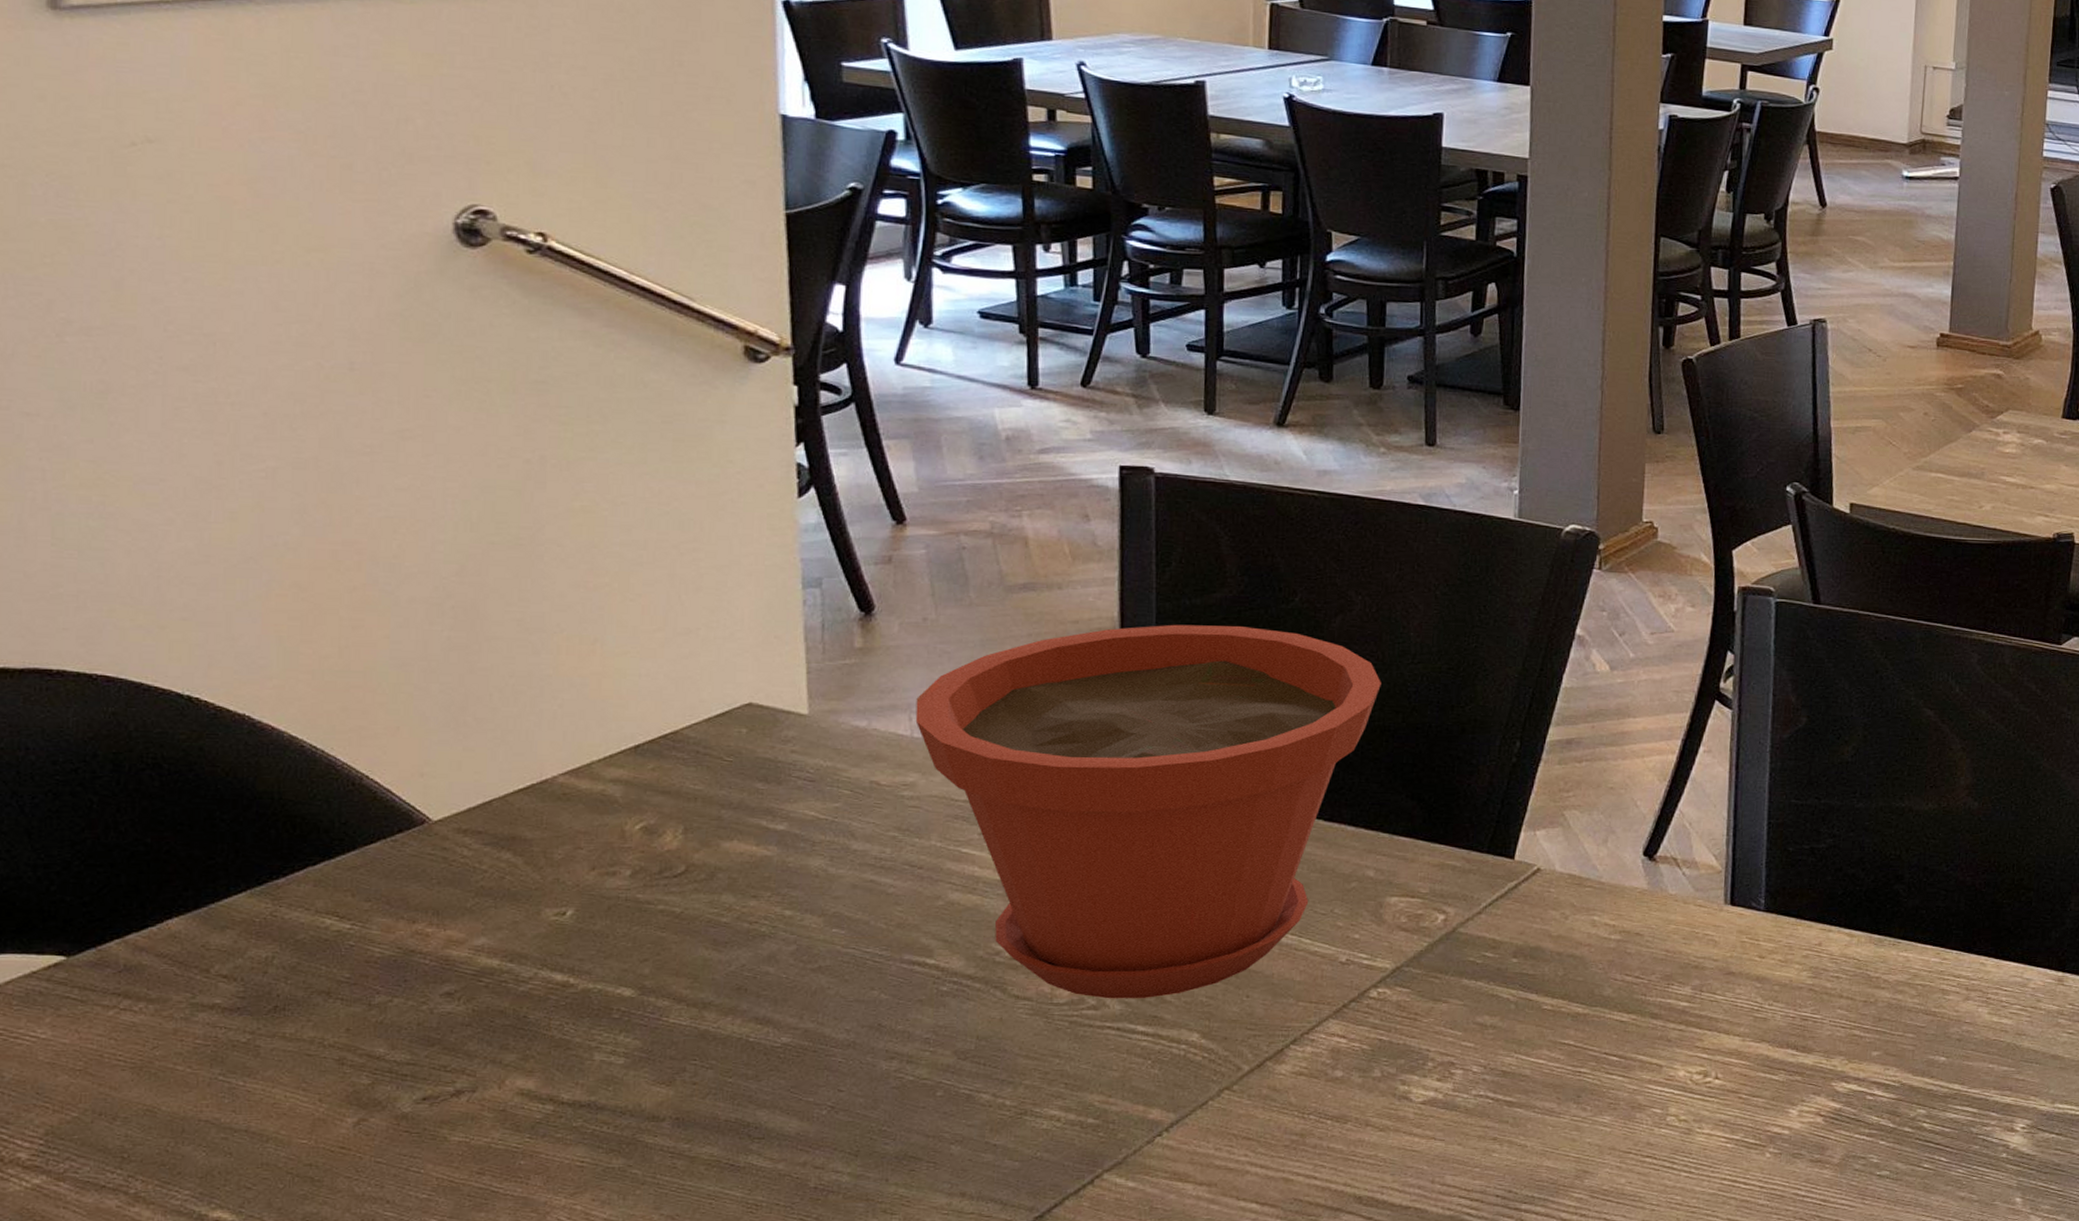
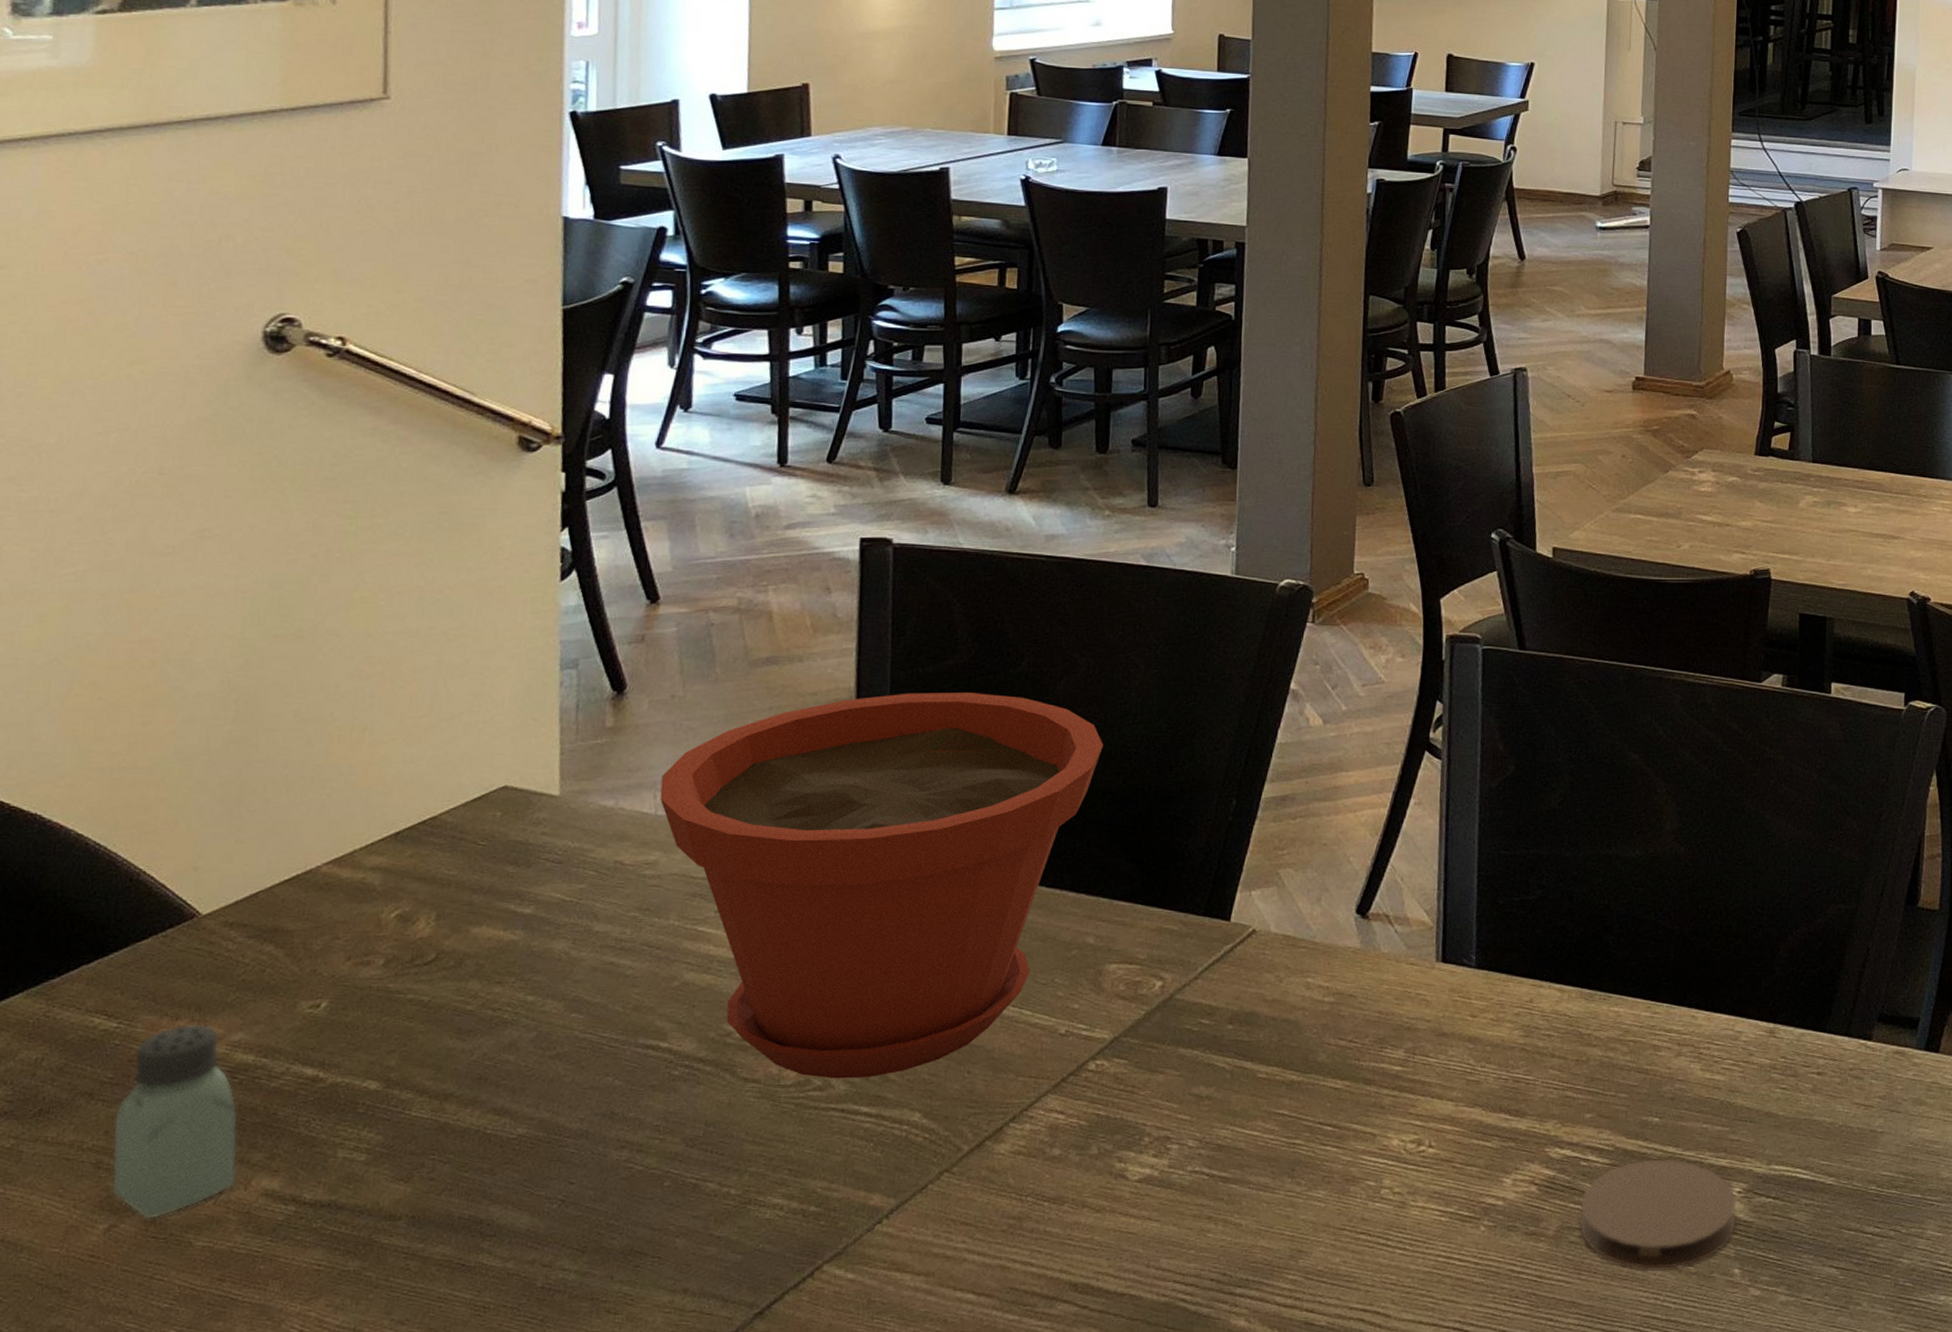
saltshaker: none [355,928,489,1114] -> present [112,1024,238,1219]
coaster: none [1864,1095,2021,1196] -> present [1579,1158,1737,1269]

